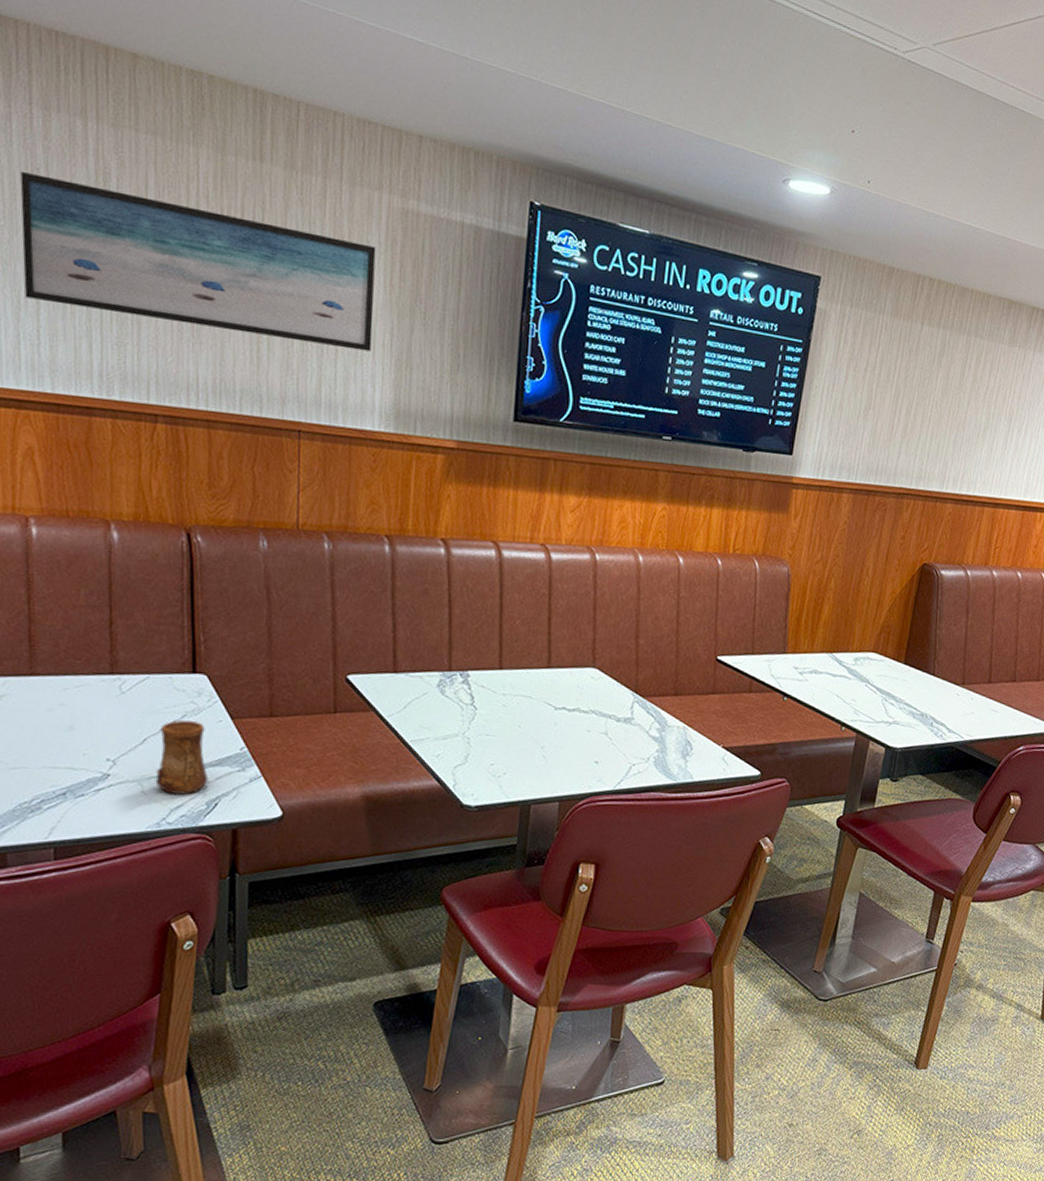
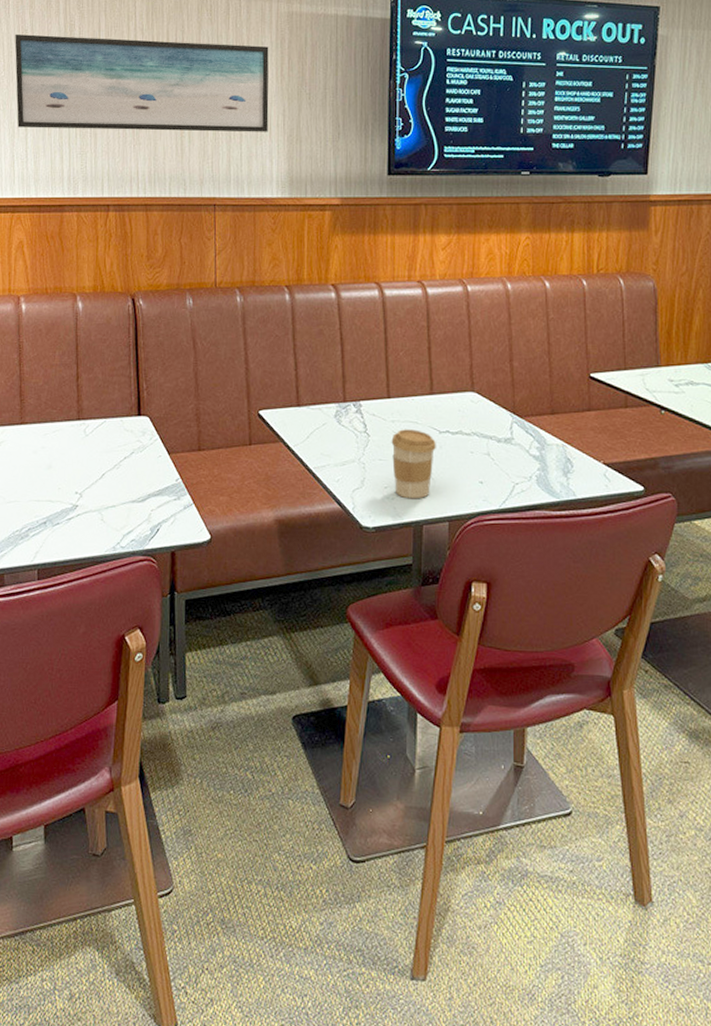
cup: present [155,720,209,795] -> none [111,457,152,522]
coffee cup: none [501,703,551,778] -> present [391,429,436,499]

